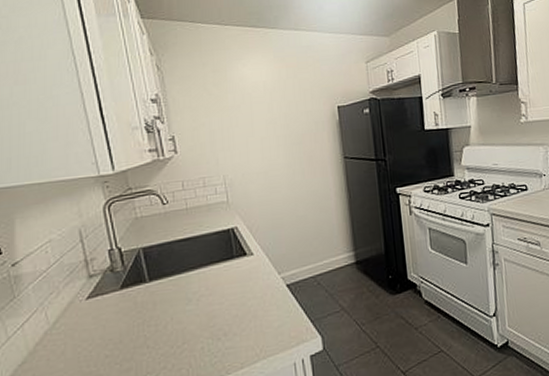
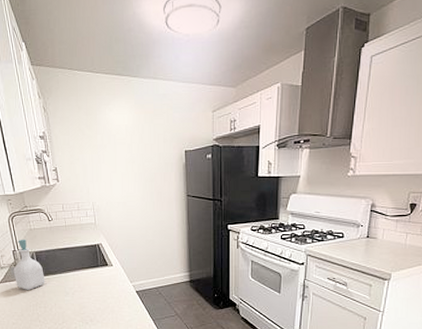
soap bottle: none [109,232,157,304] -> present [13,239,46,290]

